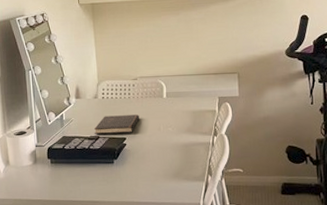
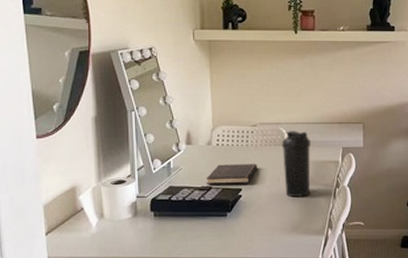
water bottle: none [160,82,190,145] -> present [281,130,311,197]

